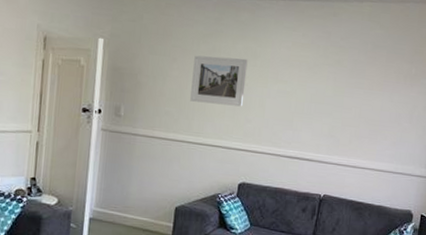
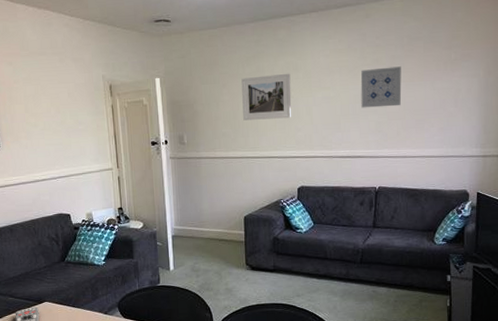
wall art: none [316,69,362,113] -> present [360,66,402,108]

